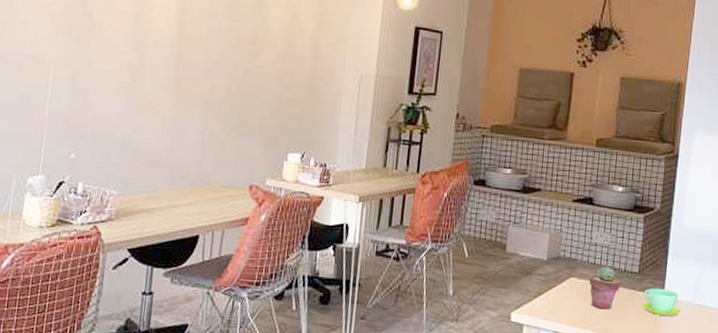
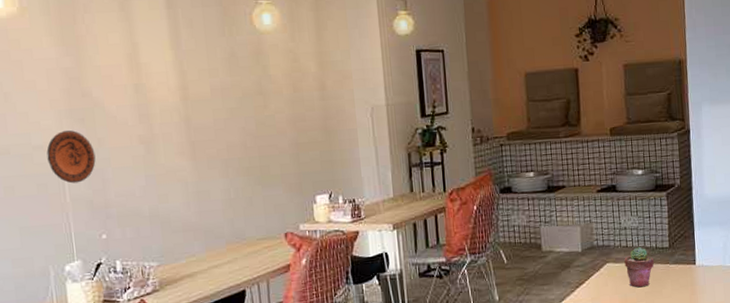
decorative plate: none [35,45,83,99] -> present [46,130,96,184]
cup: present [642,288,681,317] -> none [677,258,714,283]

